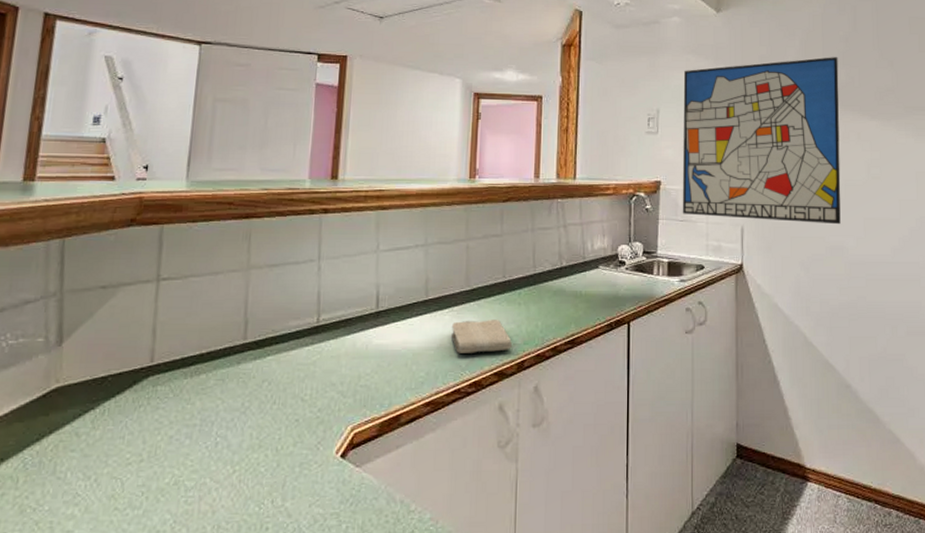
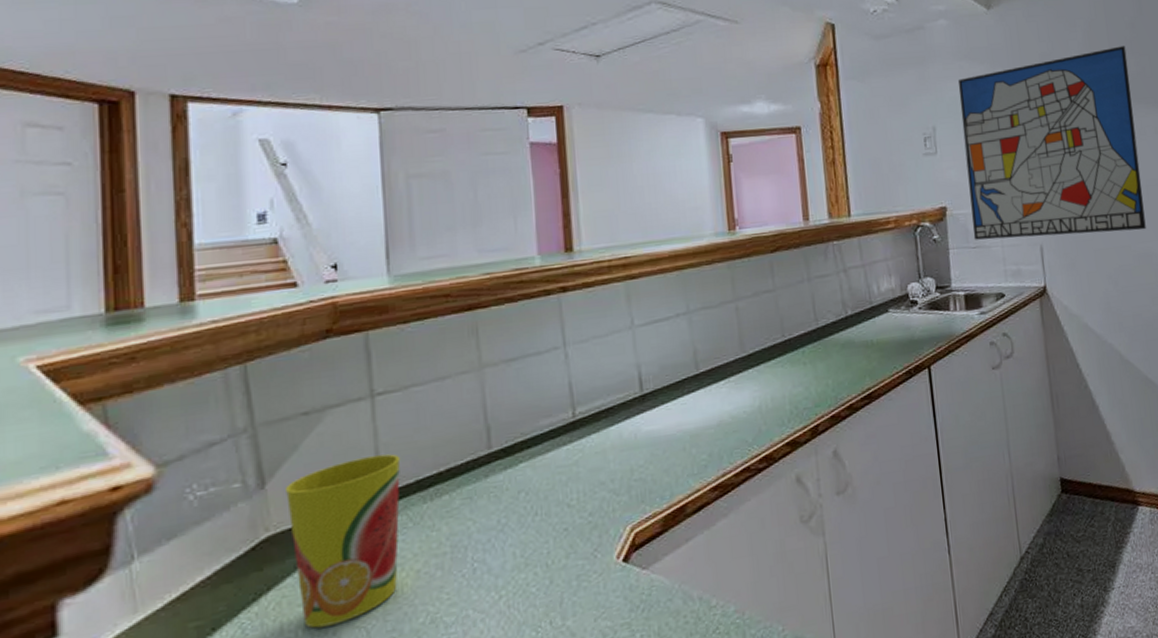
cup: none [73,332,172,473] -> present [286,453,401,628]
washcloth: present [452,320,512,353] -> none [731,384,802,428]

